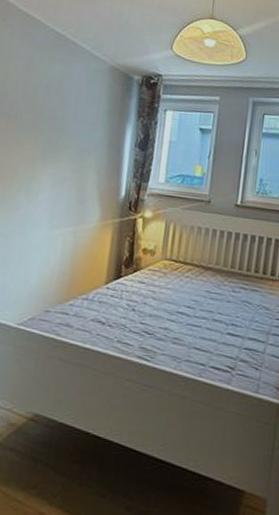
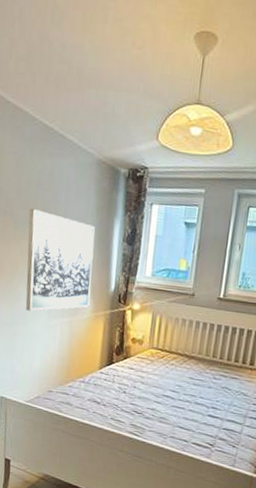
wall art: none [24,112,106,221] -> present [25,208,95,312]

